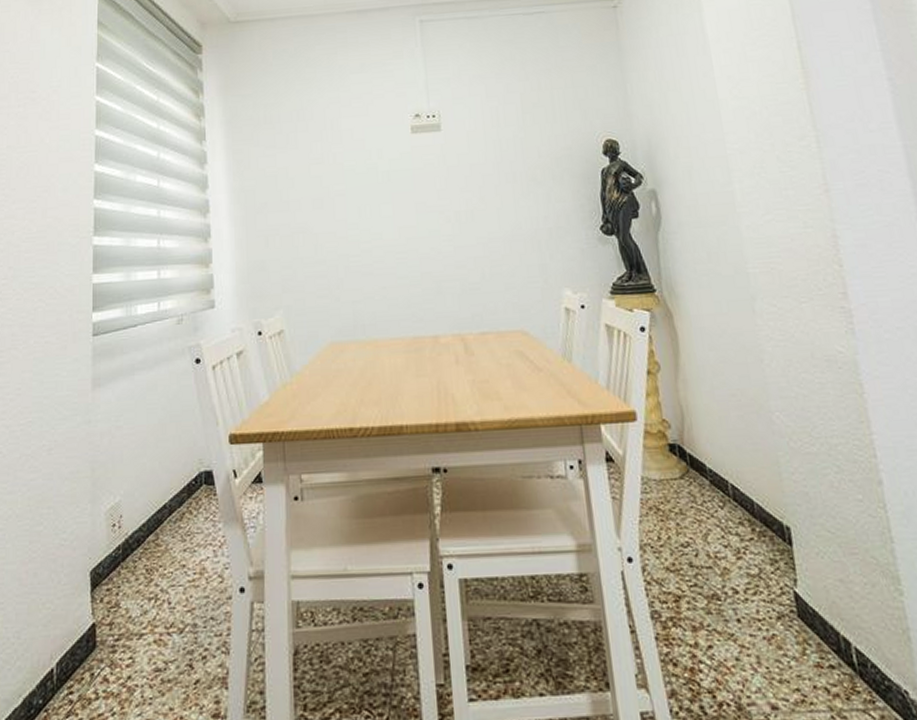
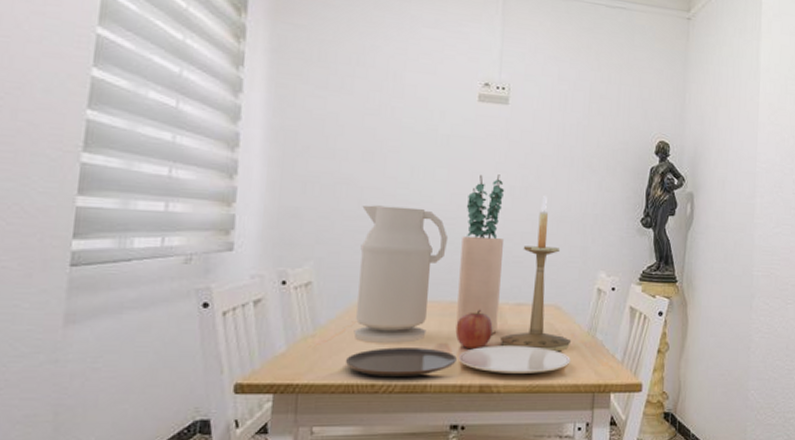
water jug: none [319,246,403,386] -> present [353,205,449,343]
plate: none [322,387,429,420] -> present [345,347,457,376]
vase: none [415,202,465,367] -> present [456,174,505,334]
fruit: none [422,342,461,385] -> present [455,309,493,348]
plate: none [429,377,549,410] -> present [458,346,571,375]
candlestick: none [470,215,546,382] -> present [501,195,572,352]

